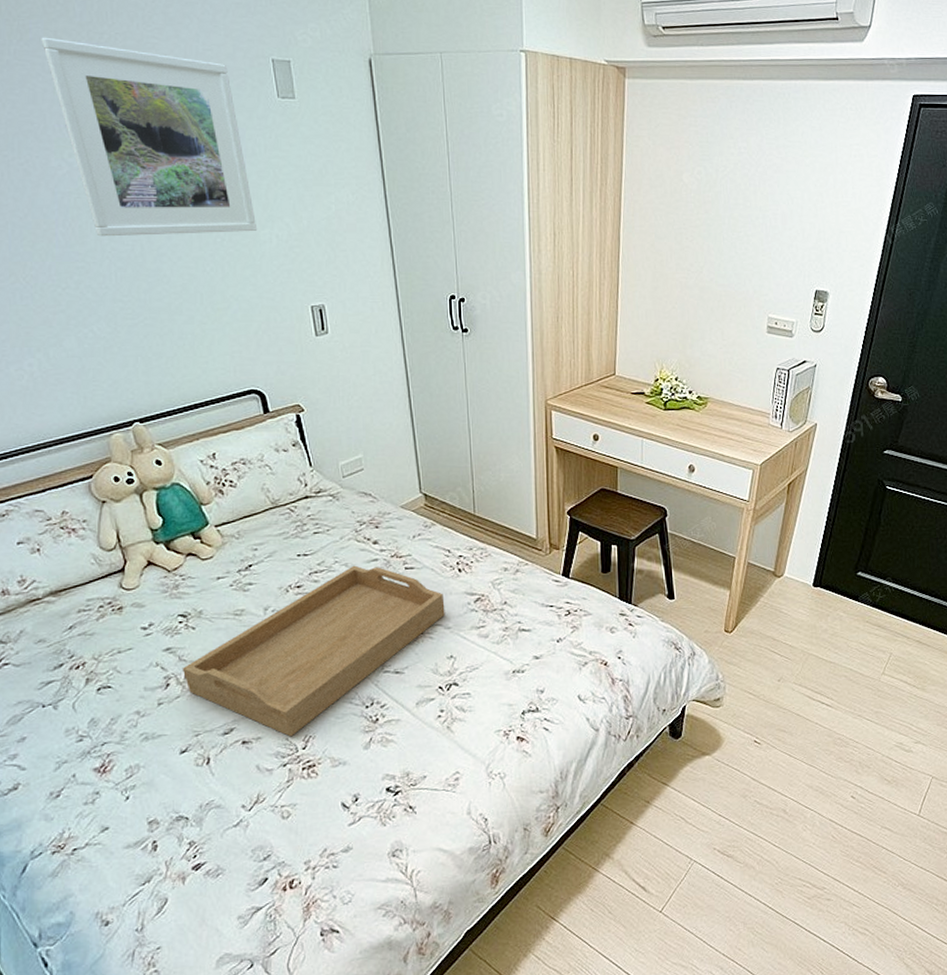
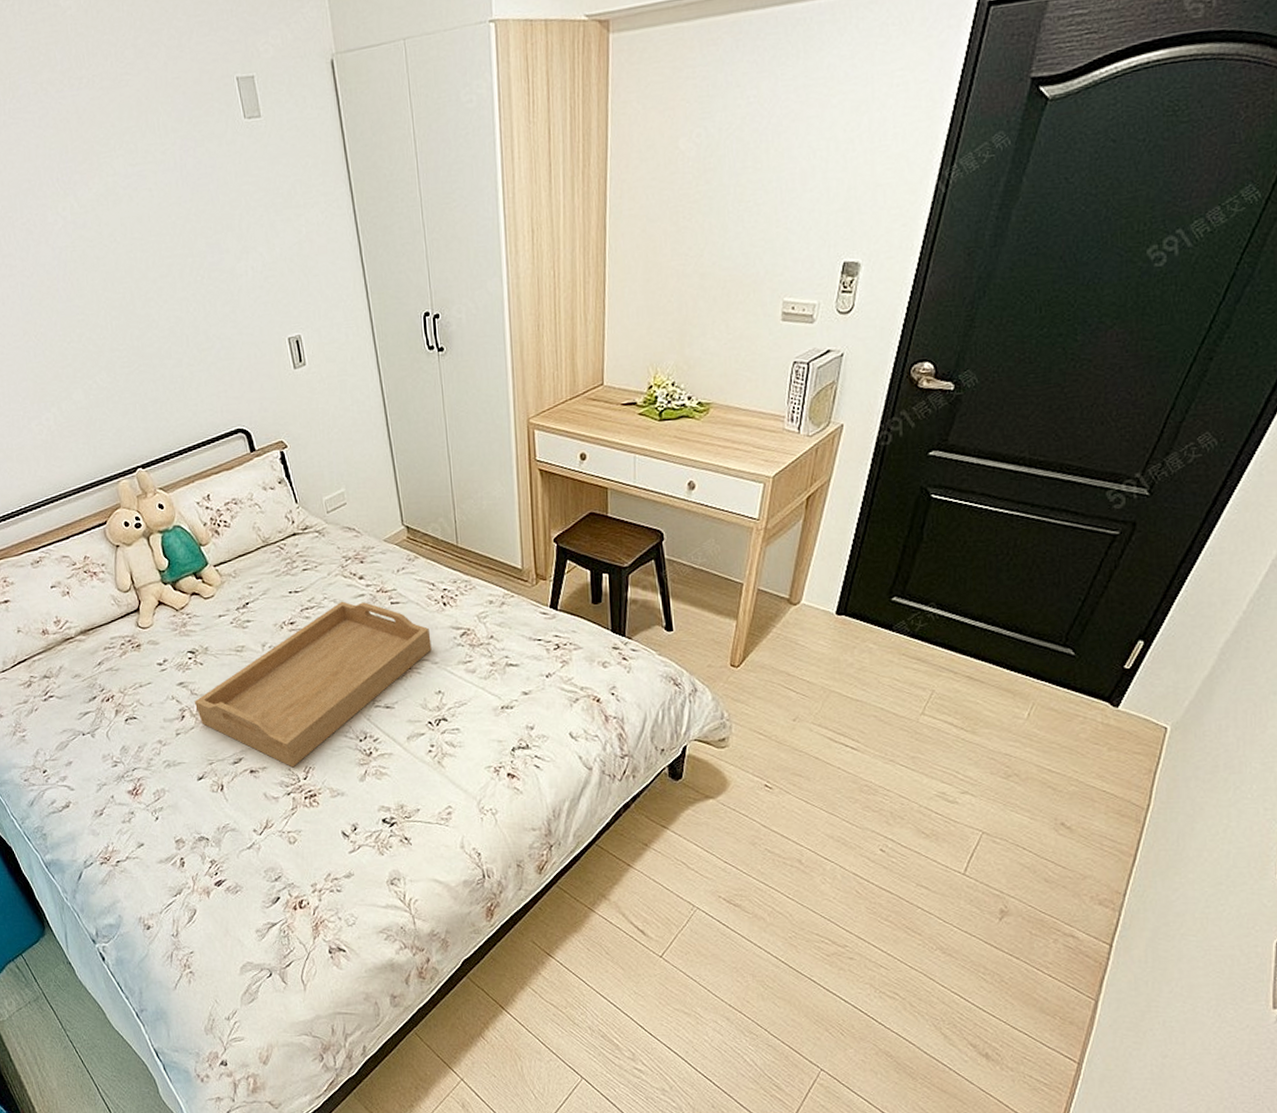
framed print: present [41,37,258,237] -> none [30,90,234,288]

